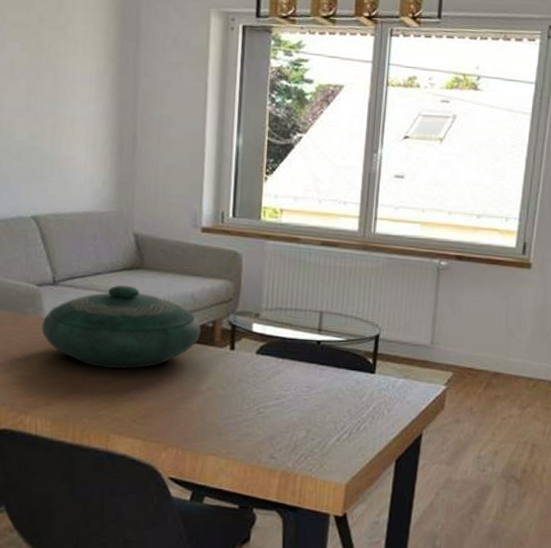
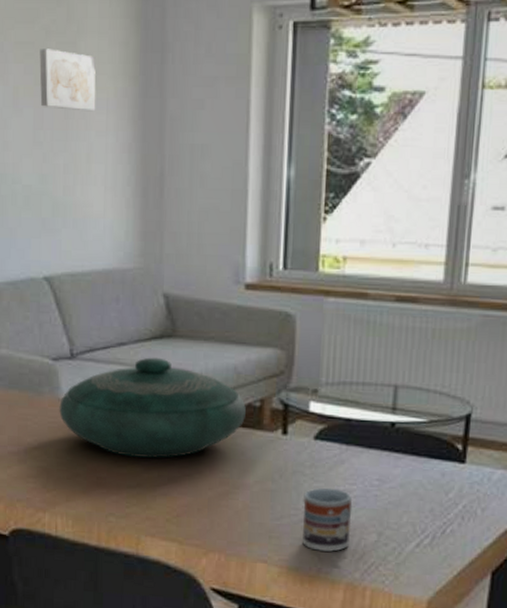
wall art: none [33,31,82,84] -> present [39,49,96,112]
cup: none [246,393,287,446] -> present [302,487,353,552]

